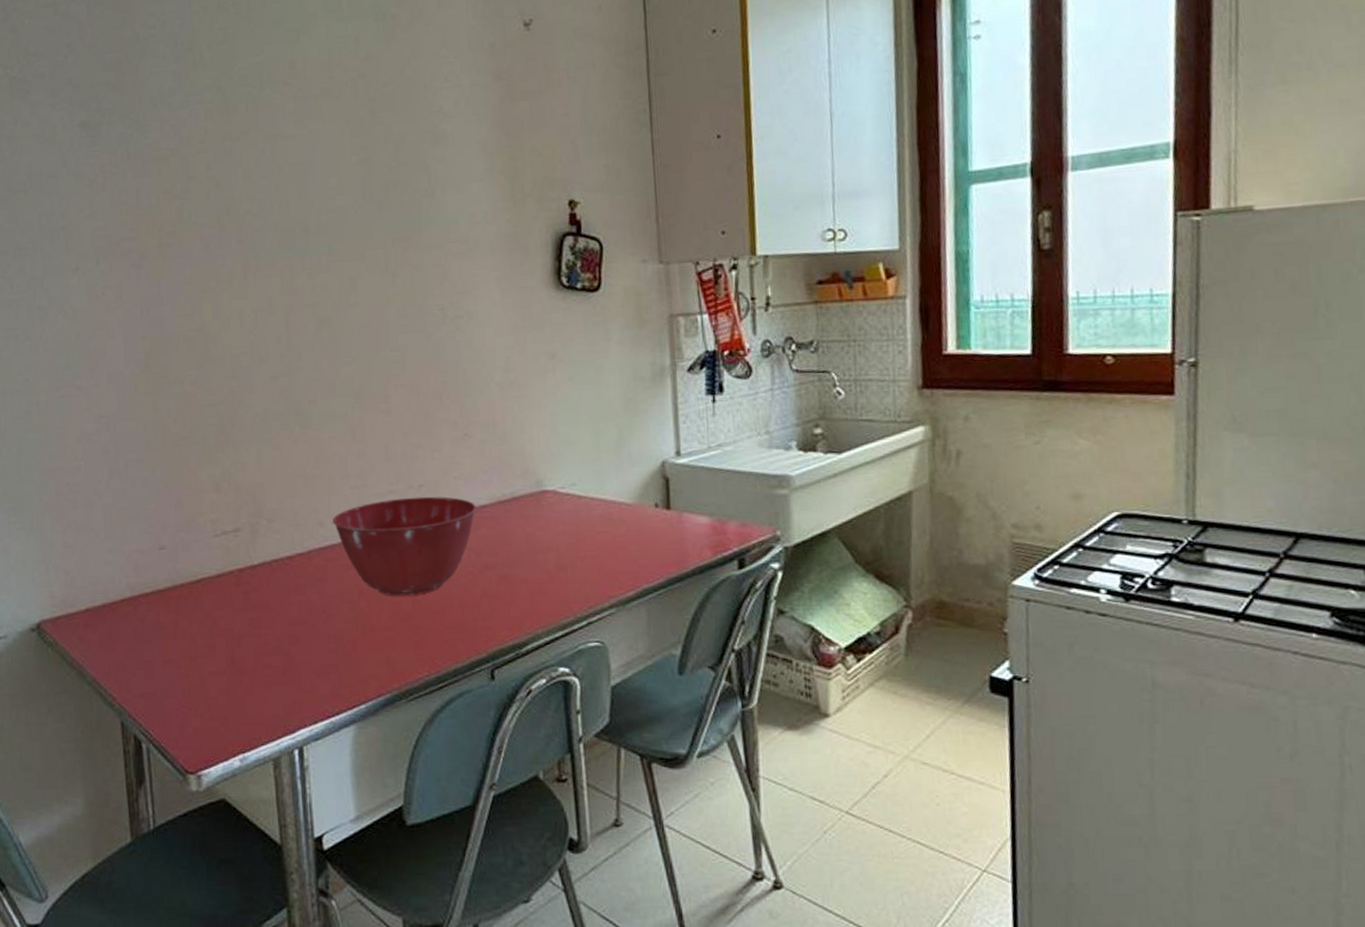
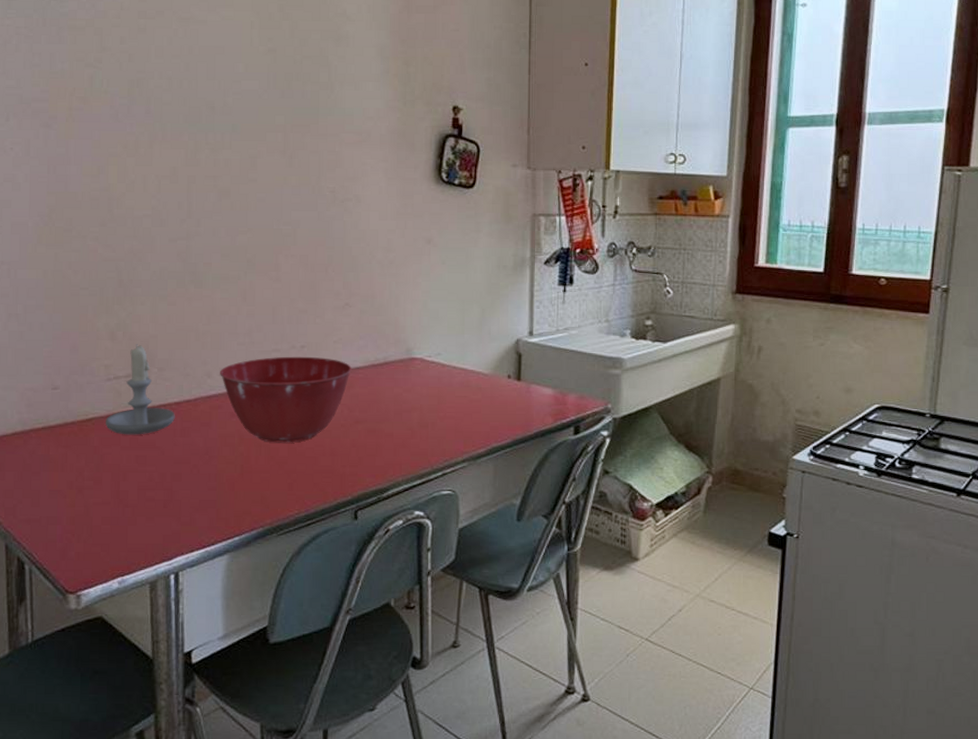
candle: none [216,494,288,596] -> present [106,344,175,435]

